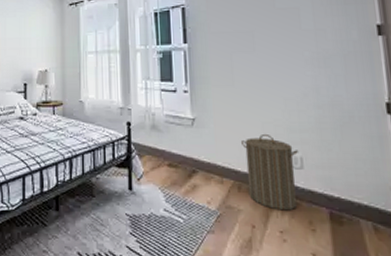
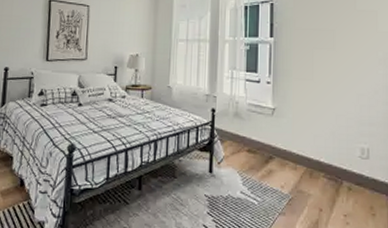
laundry hamper: present [240,133,298,211] -> none [315,125,365,197]

